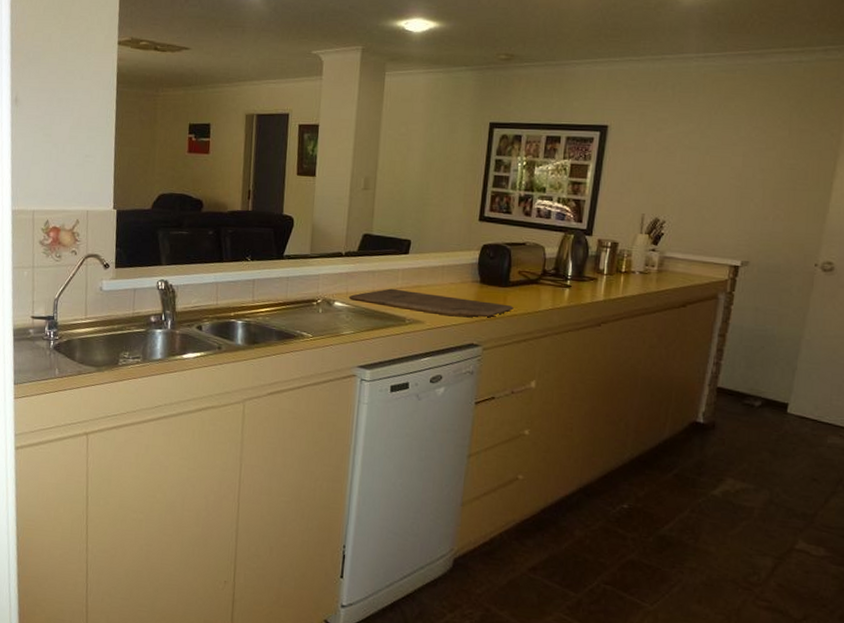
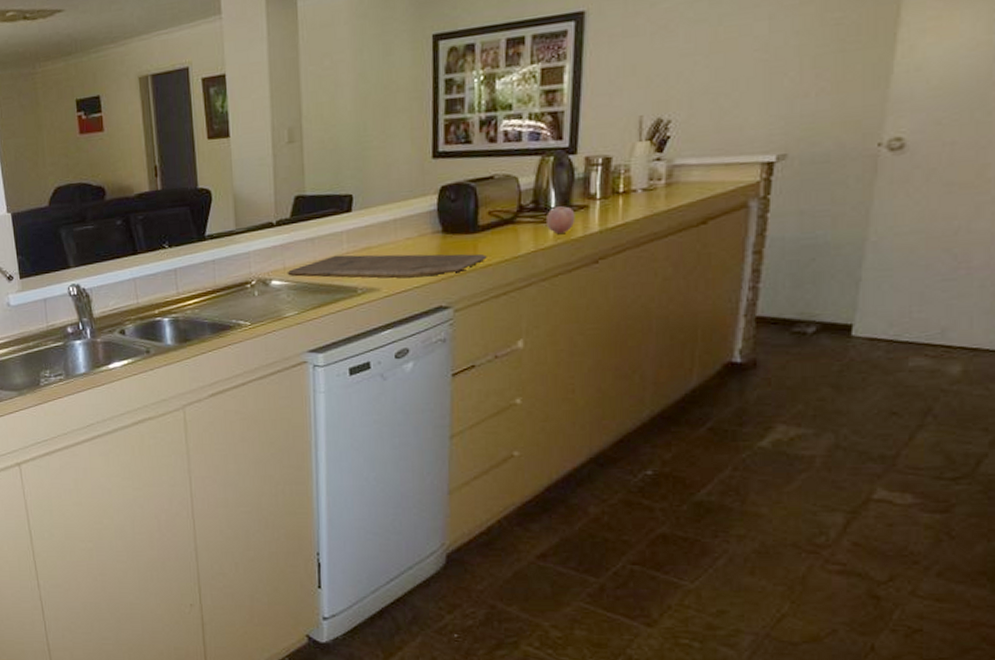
fruit: none [563,275,587,299] -> present [547,206,575,235]

